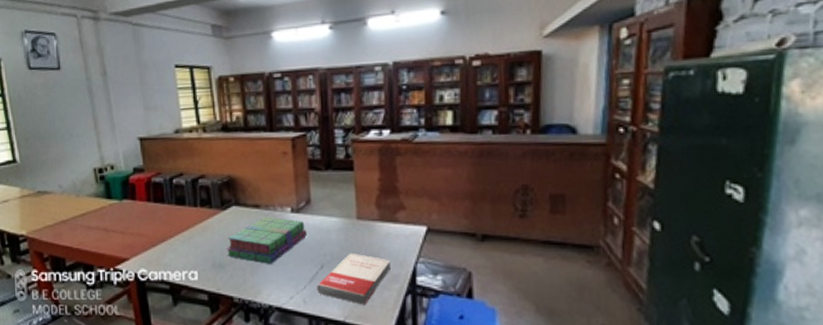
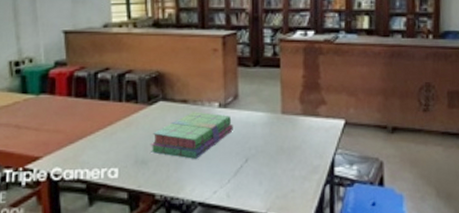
book: present [317,253,391,305] -> none [241,146,311,197]

